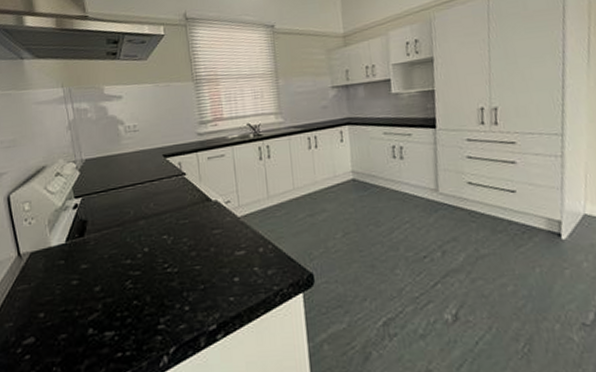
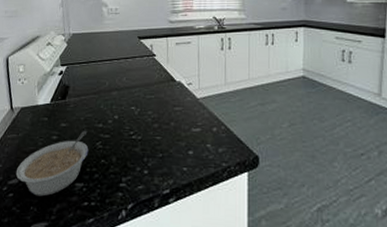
legume: none [31,270,117,354] -> present [15,131,89,197]

